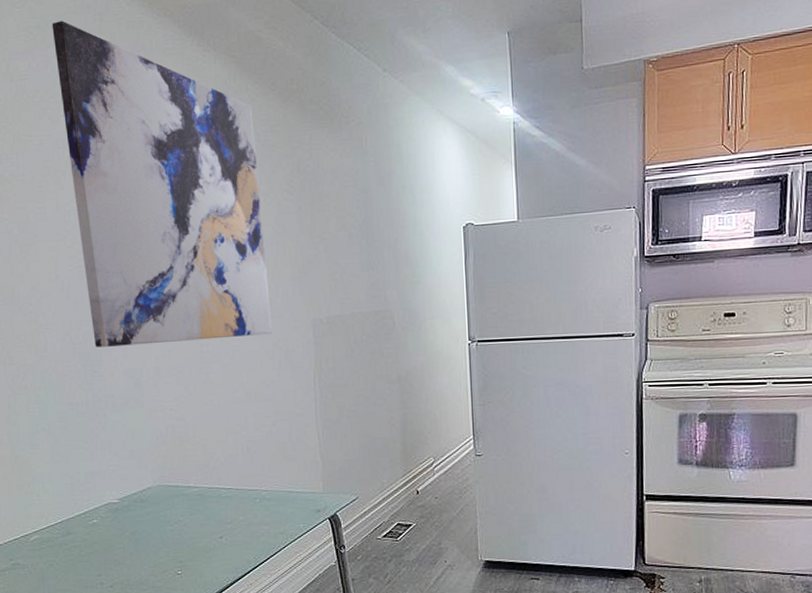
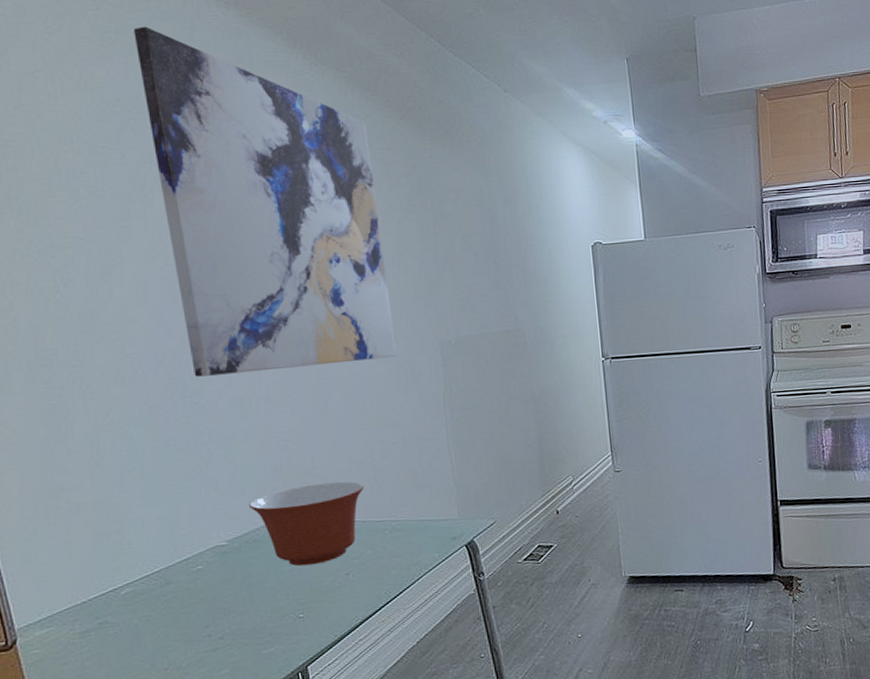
mixing bowl: none [138,450,238,527] -> present [249,481,364,566]

